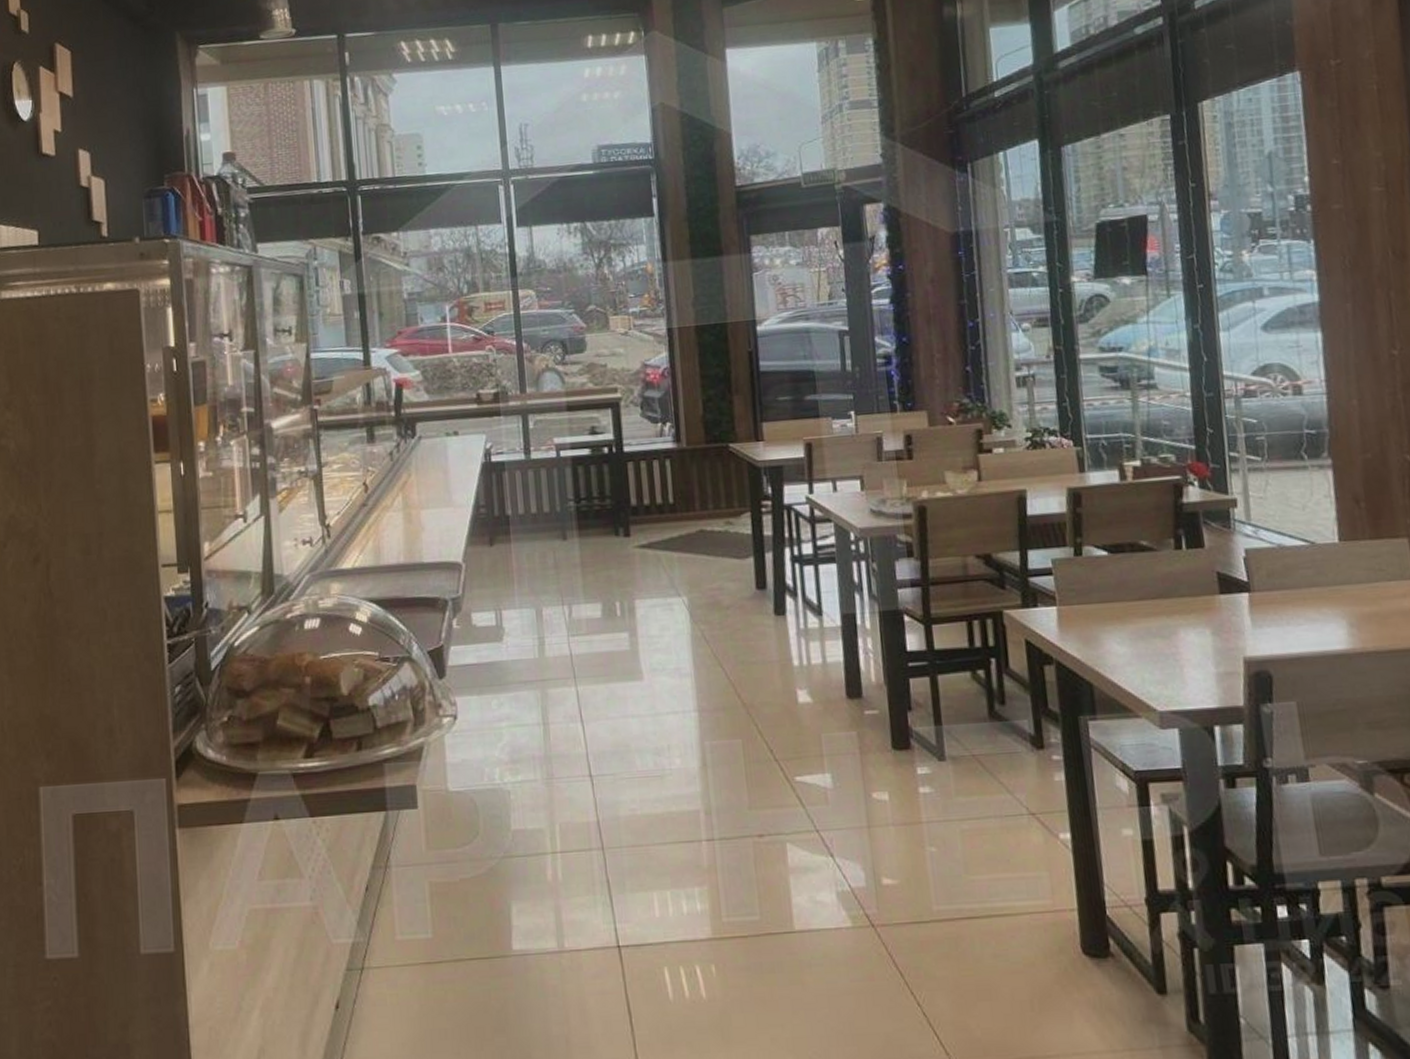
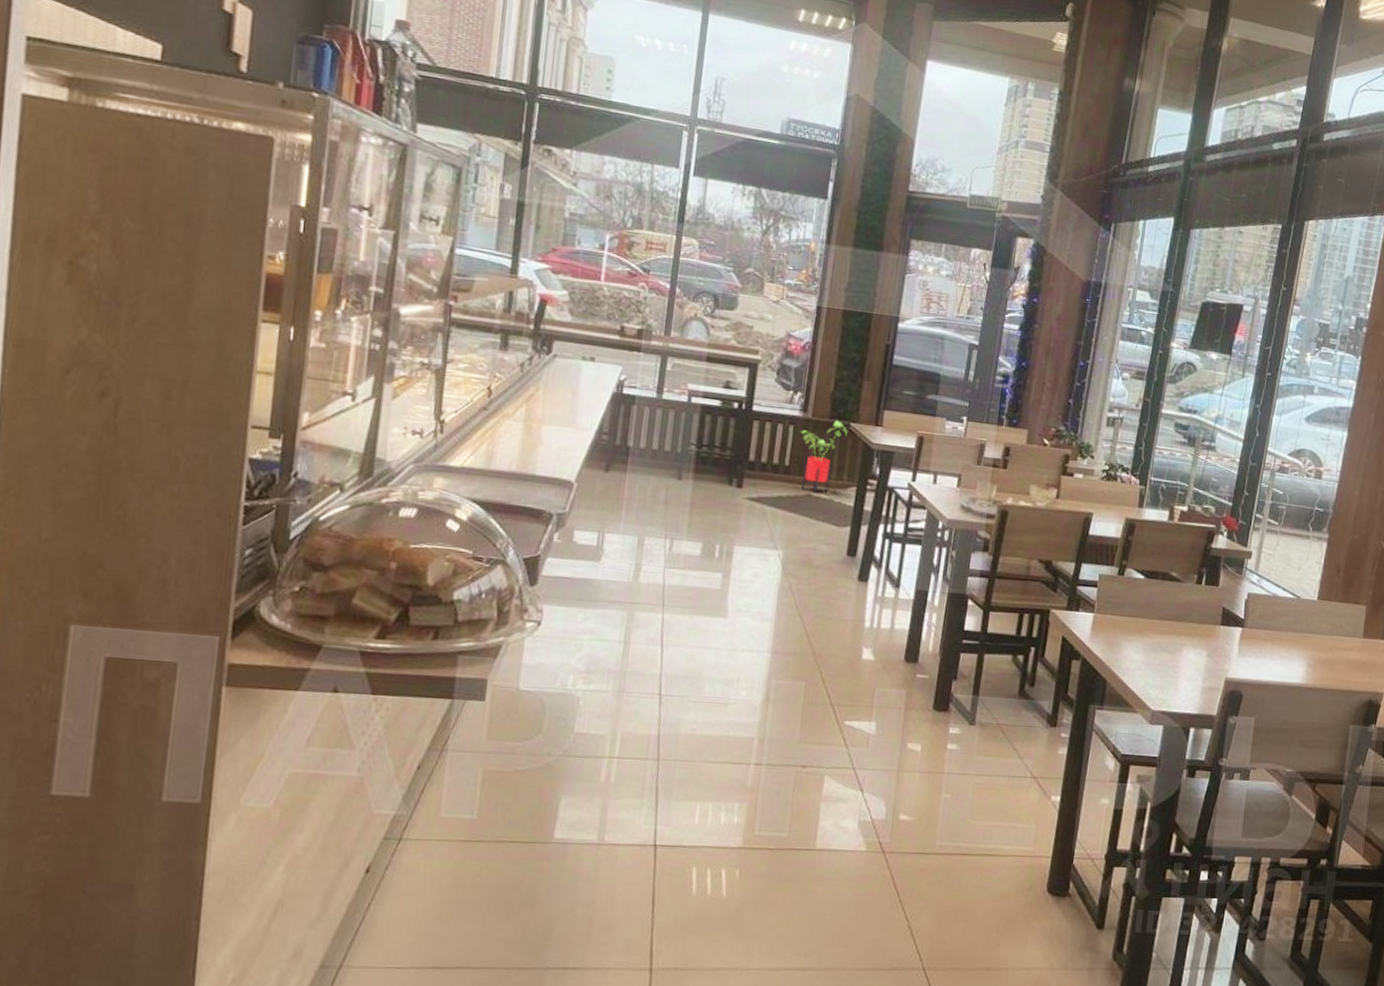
house plant: none [679,444,729,527] -> present [801,420,848,493]

